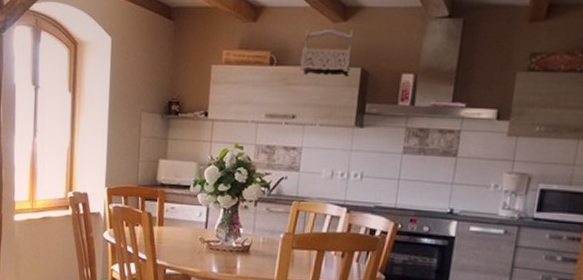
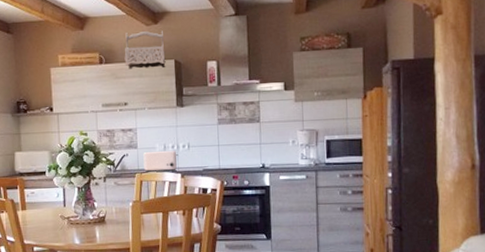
toaster: none [303,176,347,204] -> present [143,150,178,173]

